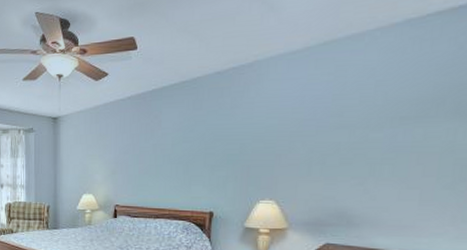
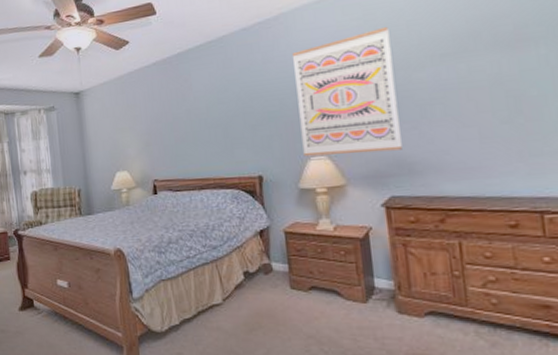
wall art: none [254,84,357,203] -> present [291,26,402,157]

